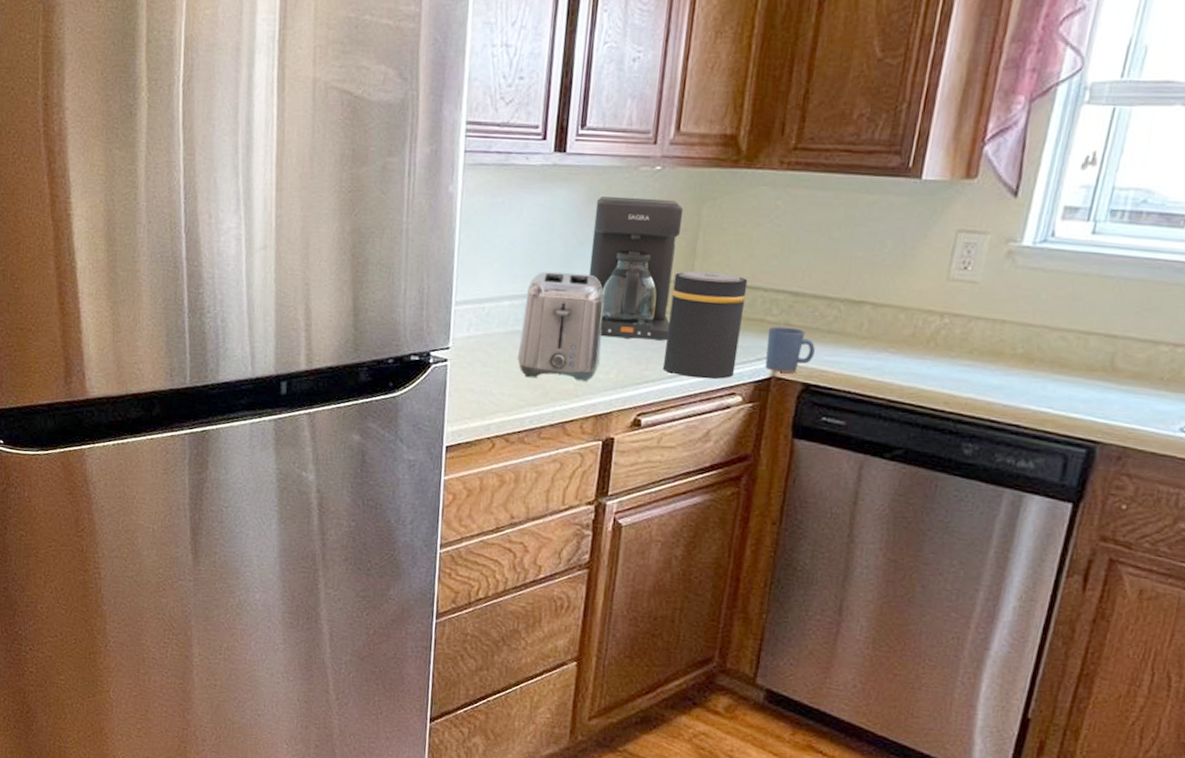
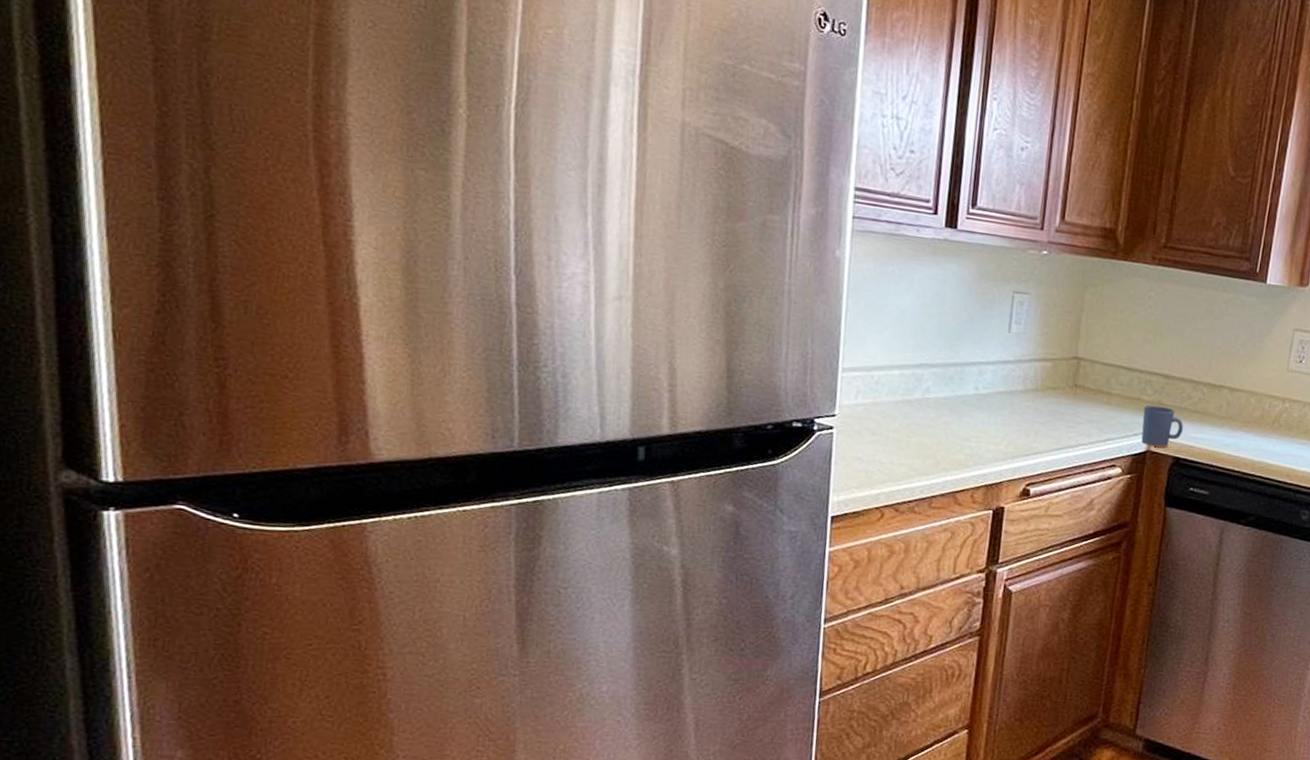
toaster: present [518,271,604,382] -> none [908,343,995,453]
coffee maker: present [588,196,684,342] -> none [979,274,1069,416]
cylinder: present [662,270,748,380] -> none [1049,350,1126,453]

